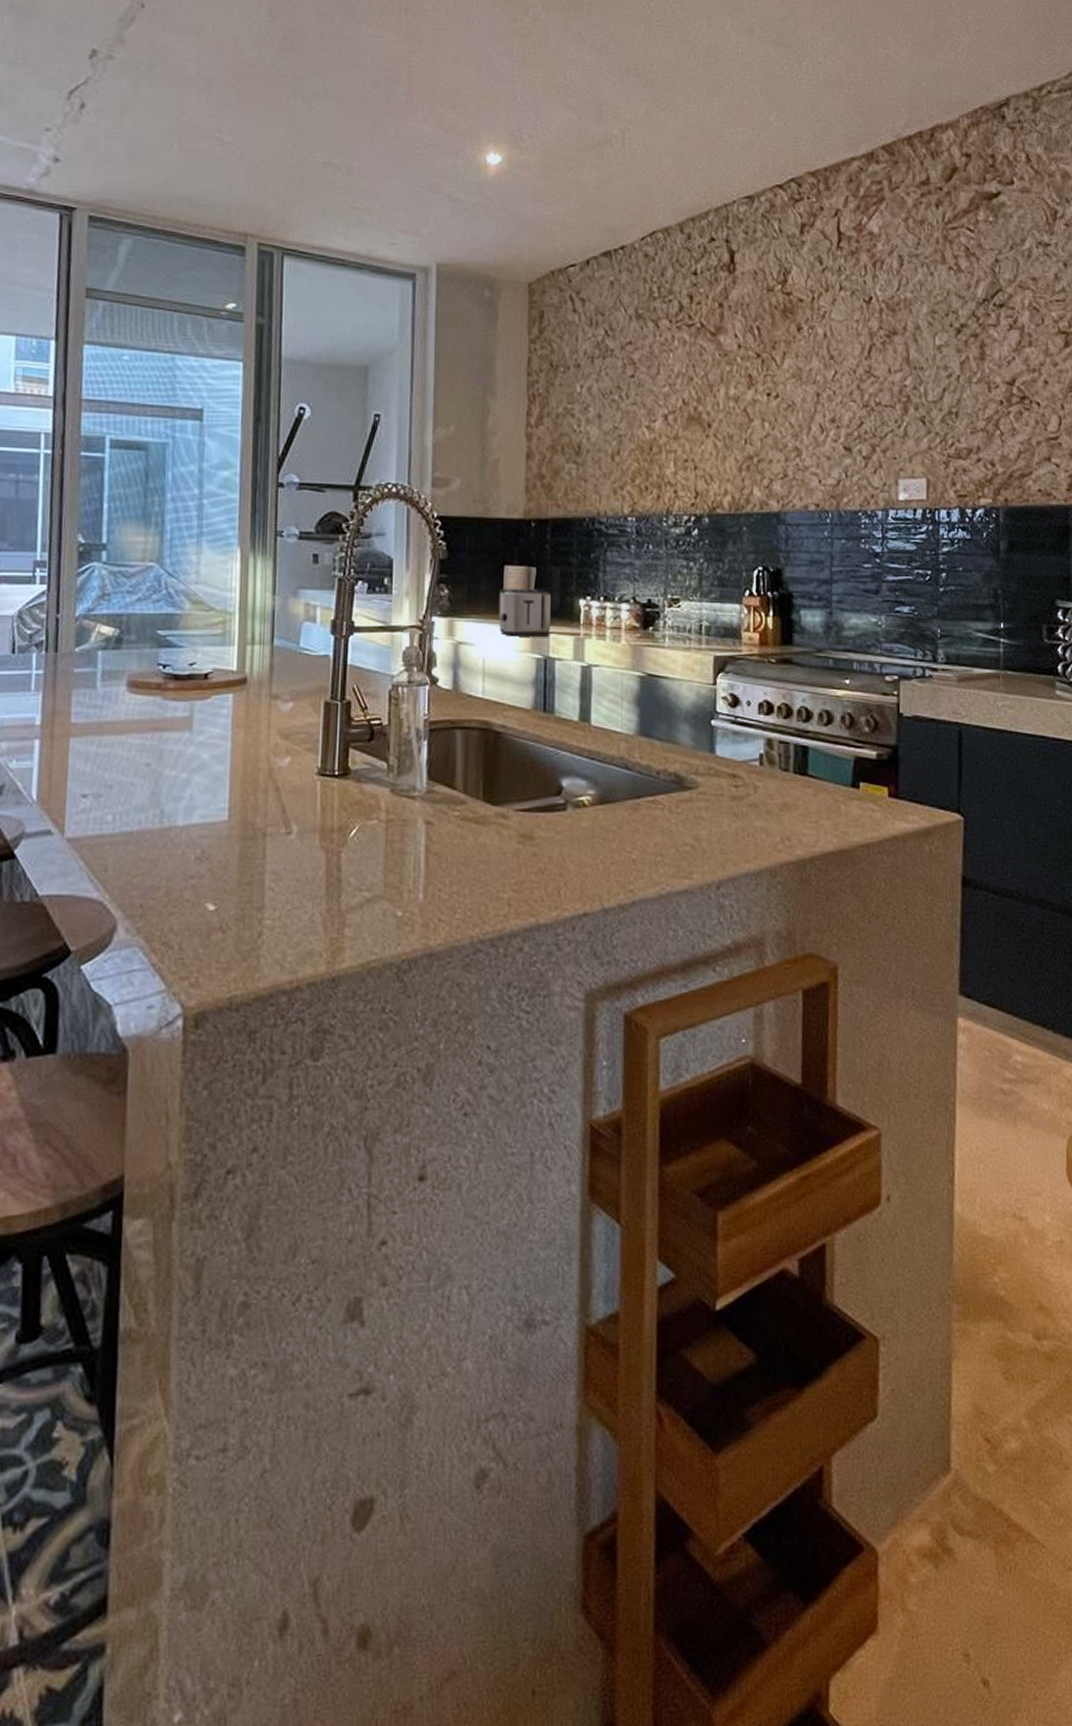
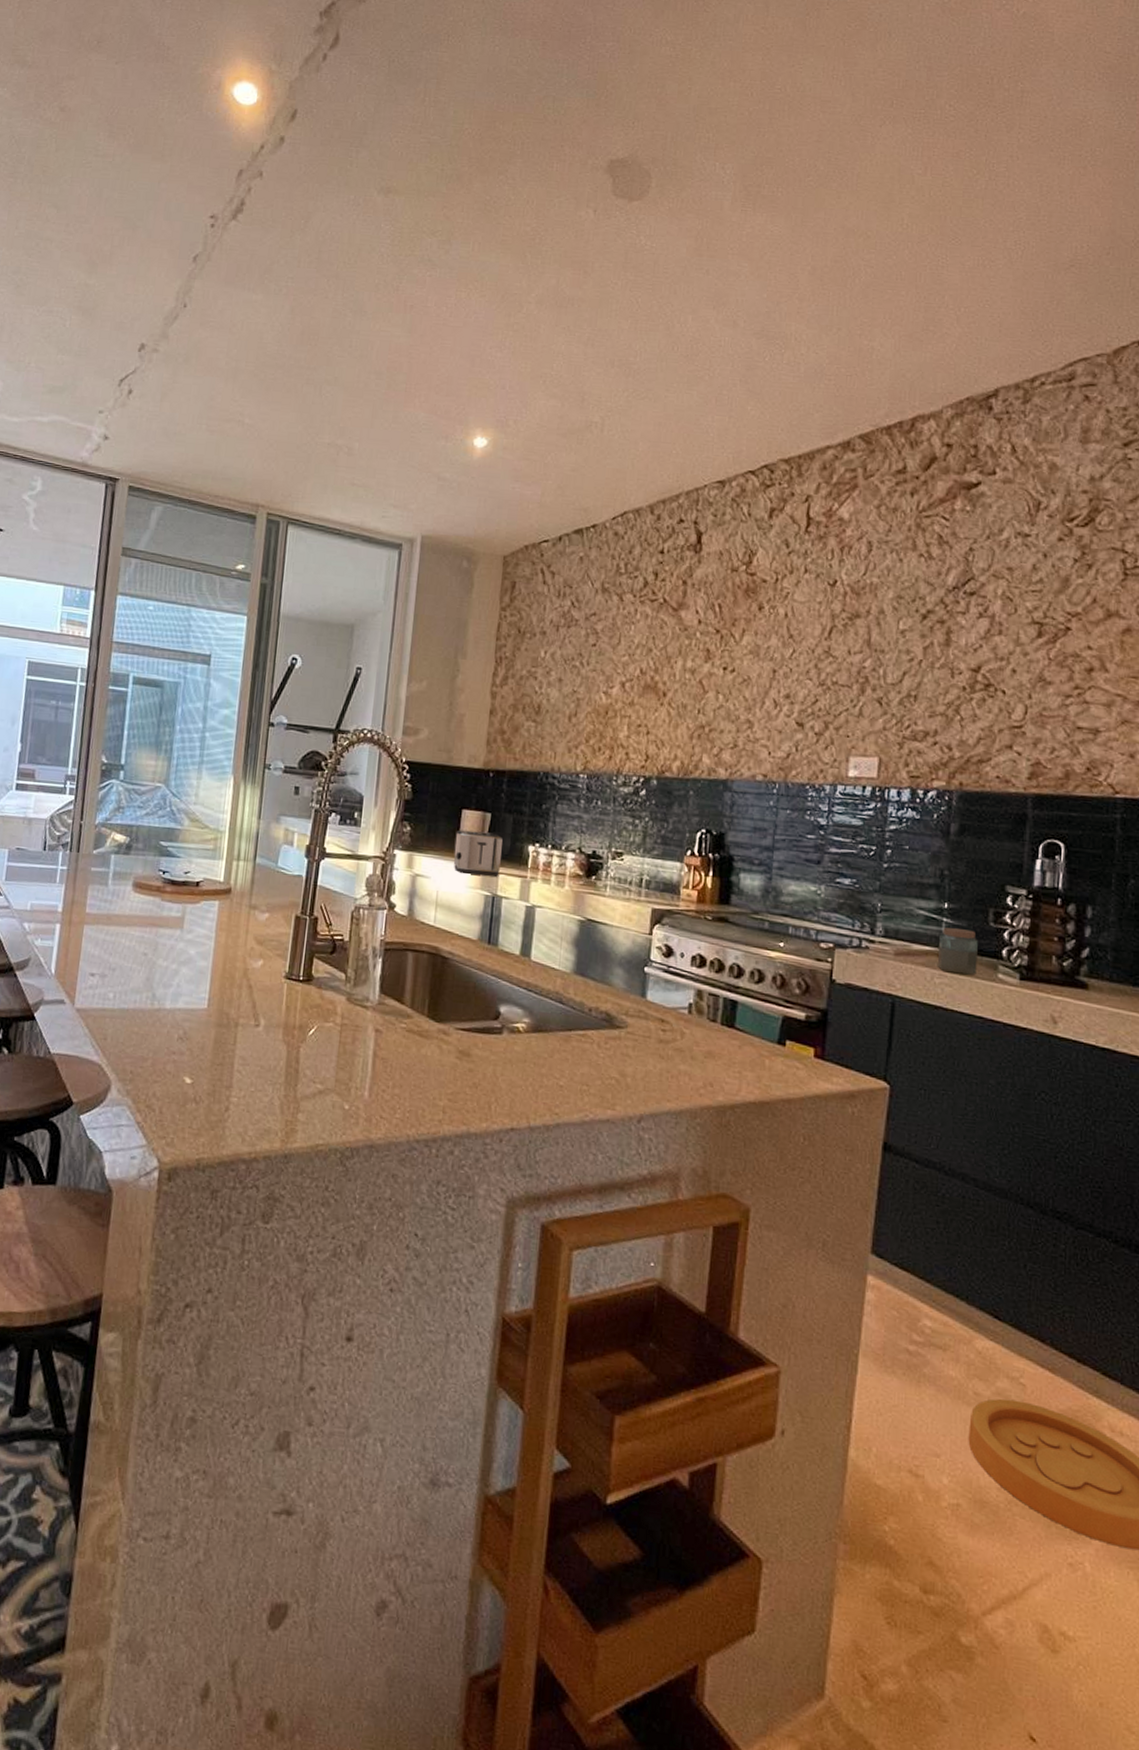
peanut butter: none [998,648,1036,696] -> present [937,927,978,976]

